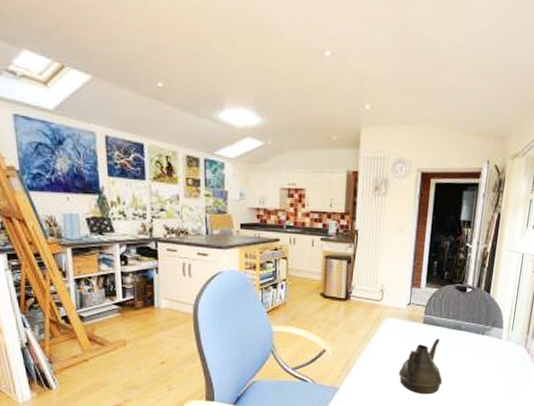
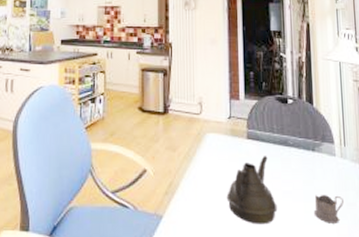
tea glass holder: none [474,371,502,394] -> present [313,195,344,223]

